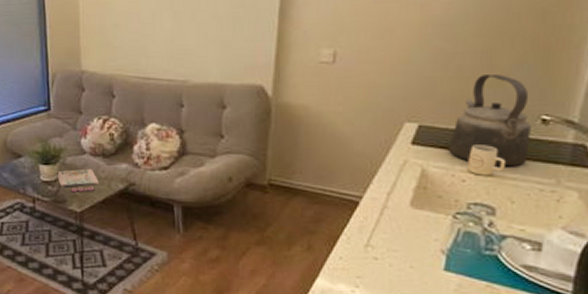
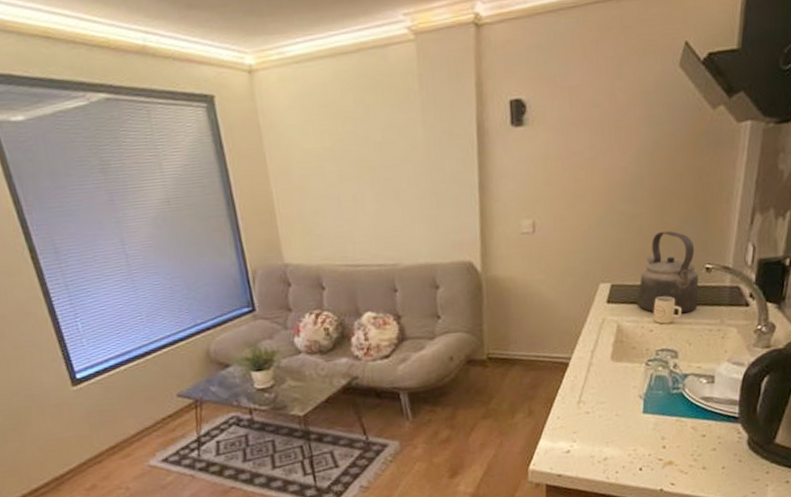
magazine: present [56,168,100,193] -> none [271,368,321,397]

